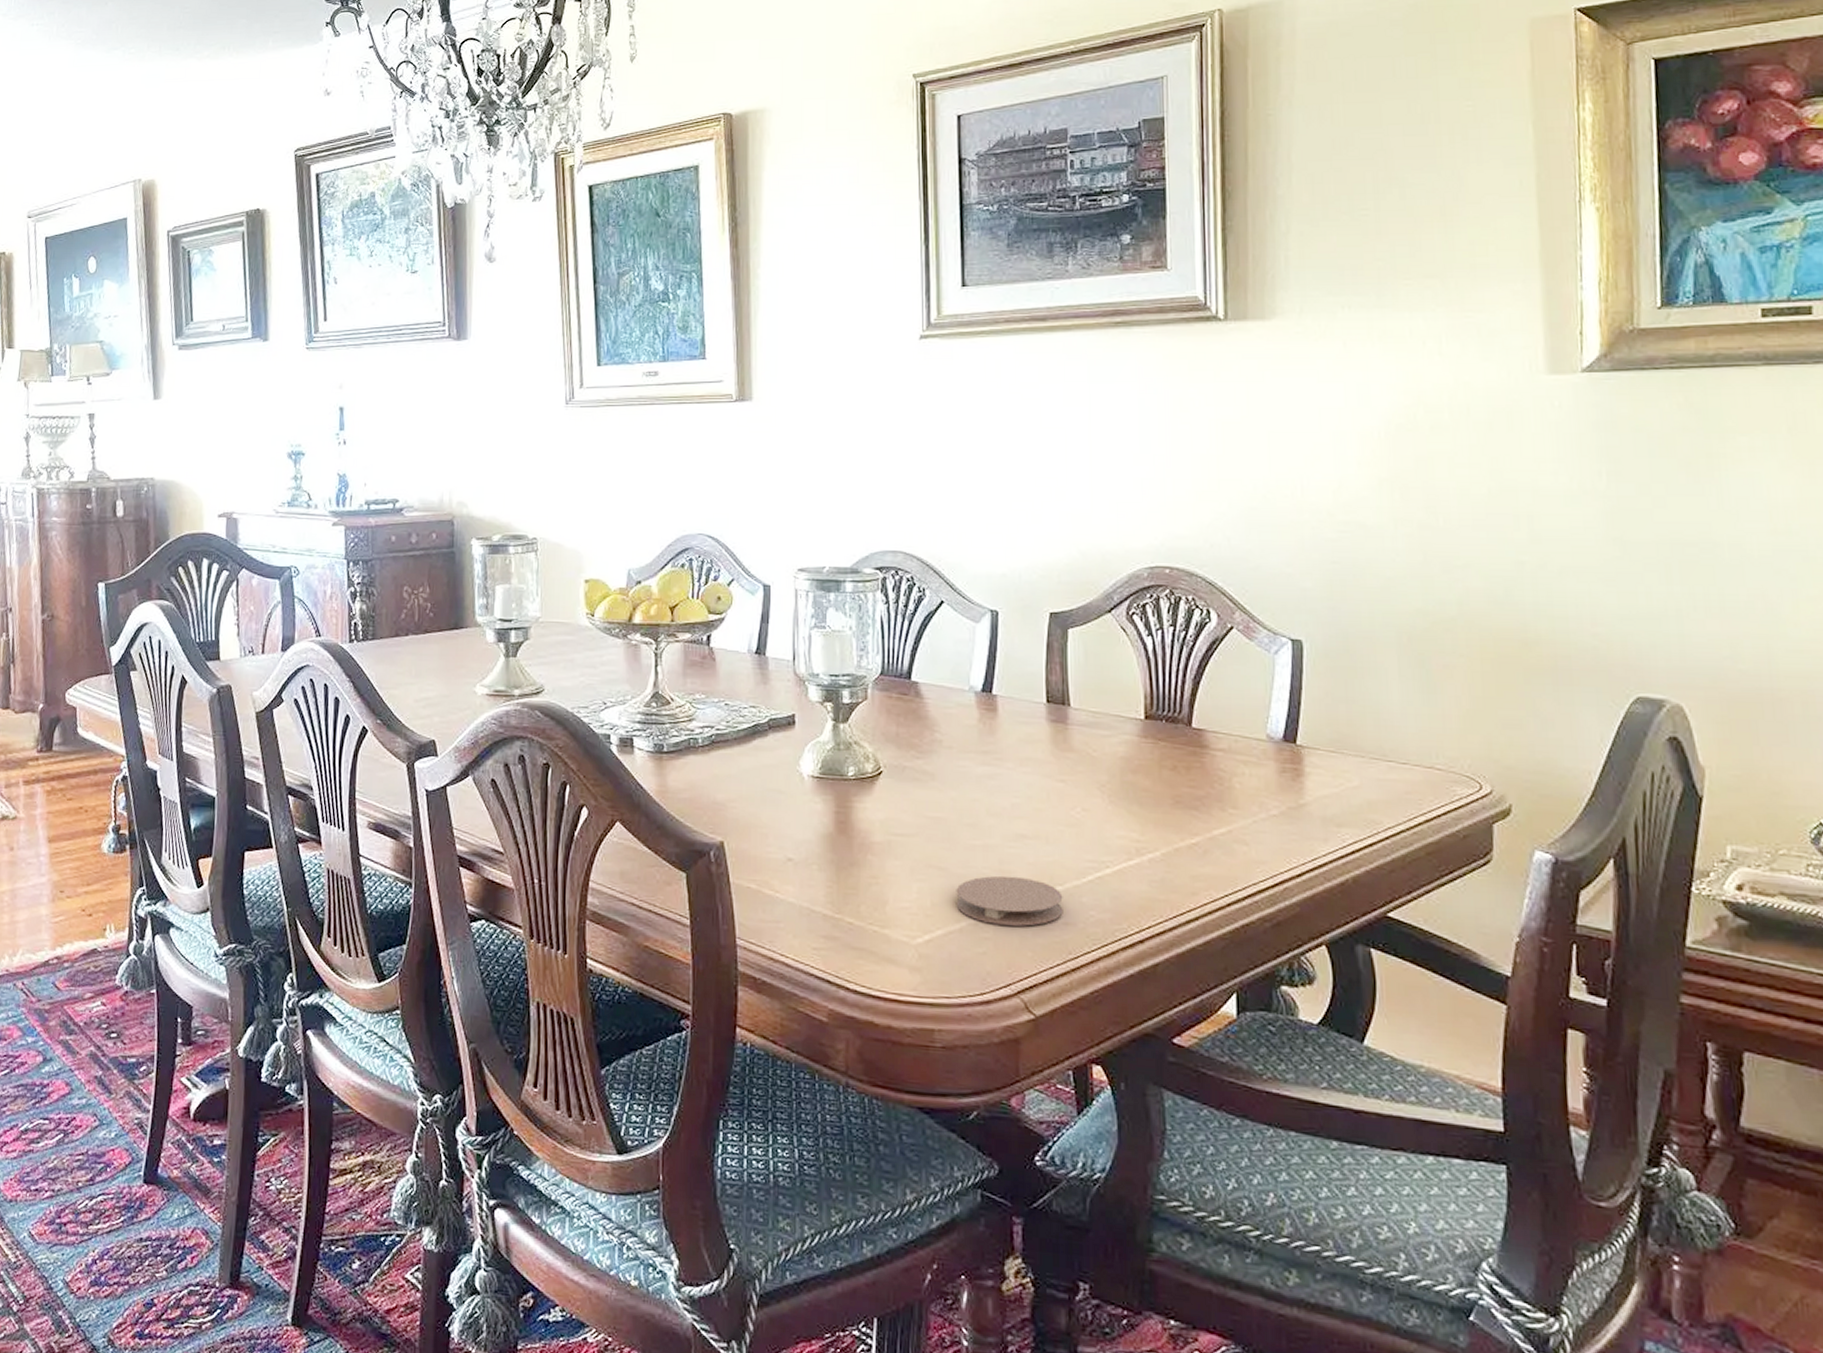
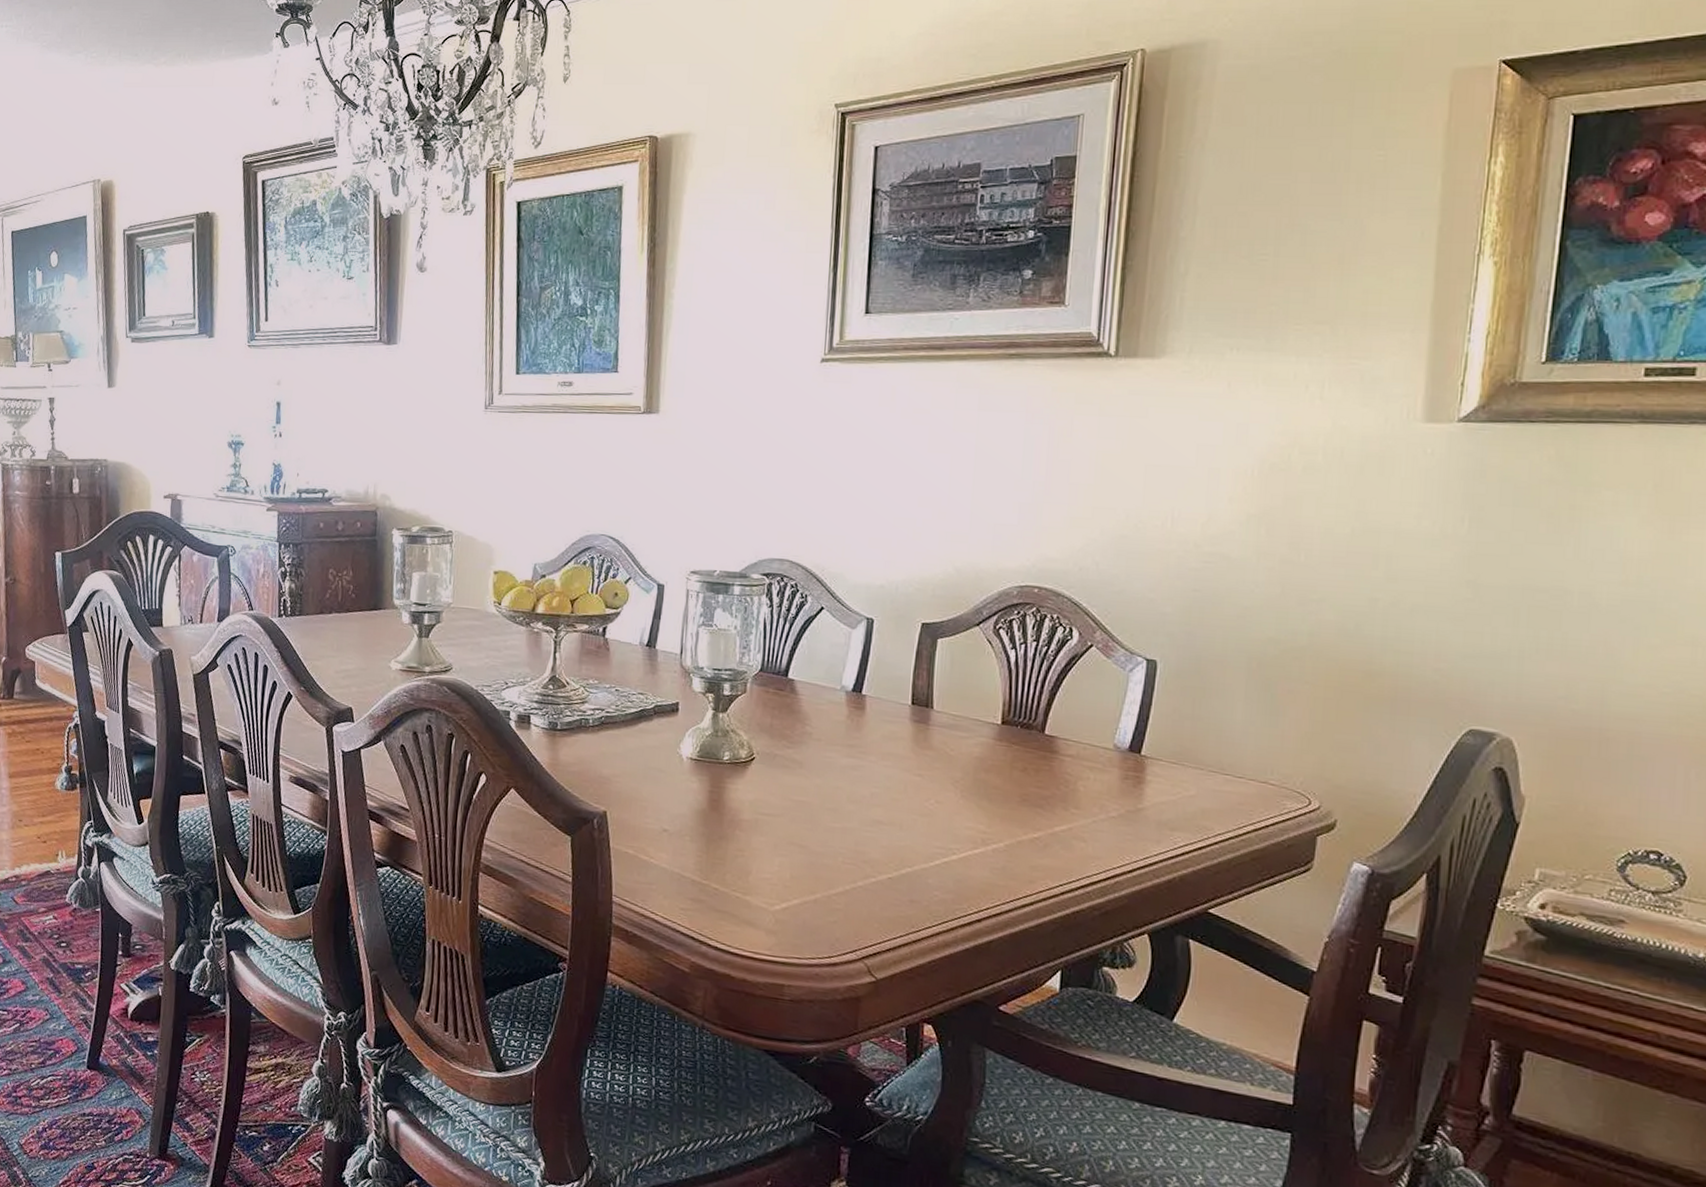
coaster: present [956,875,1063,927] -> none [813,855,911,901]

